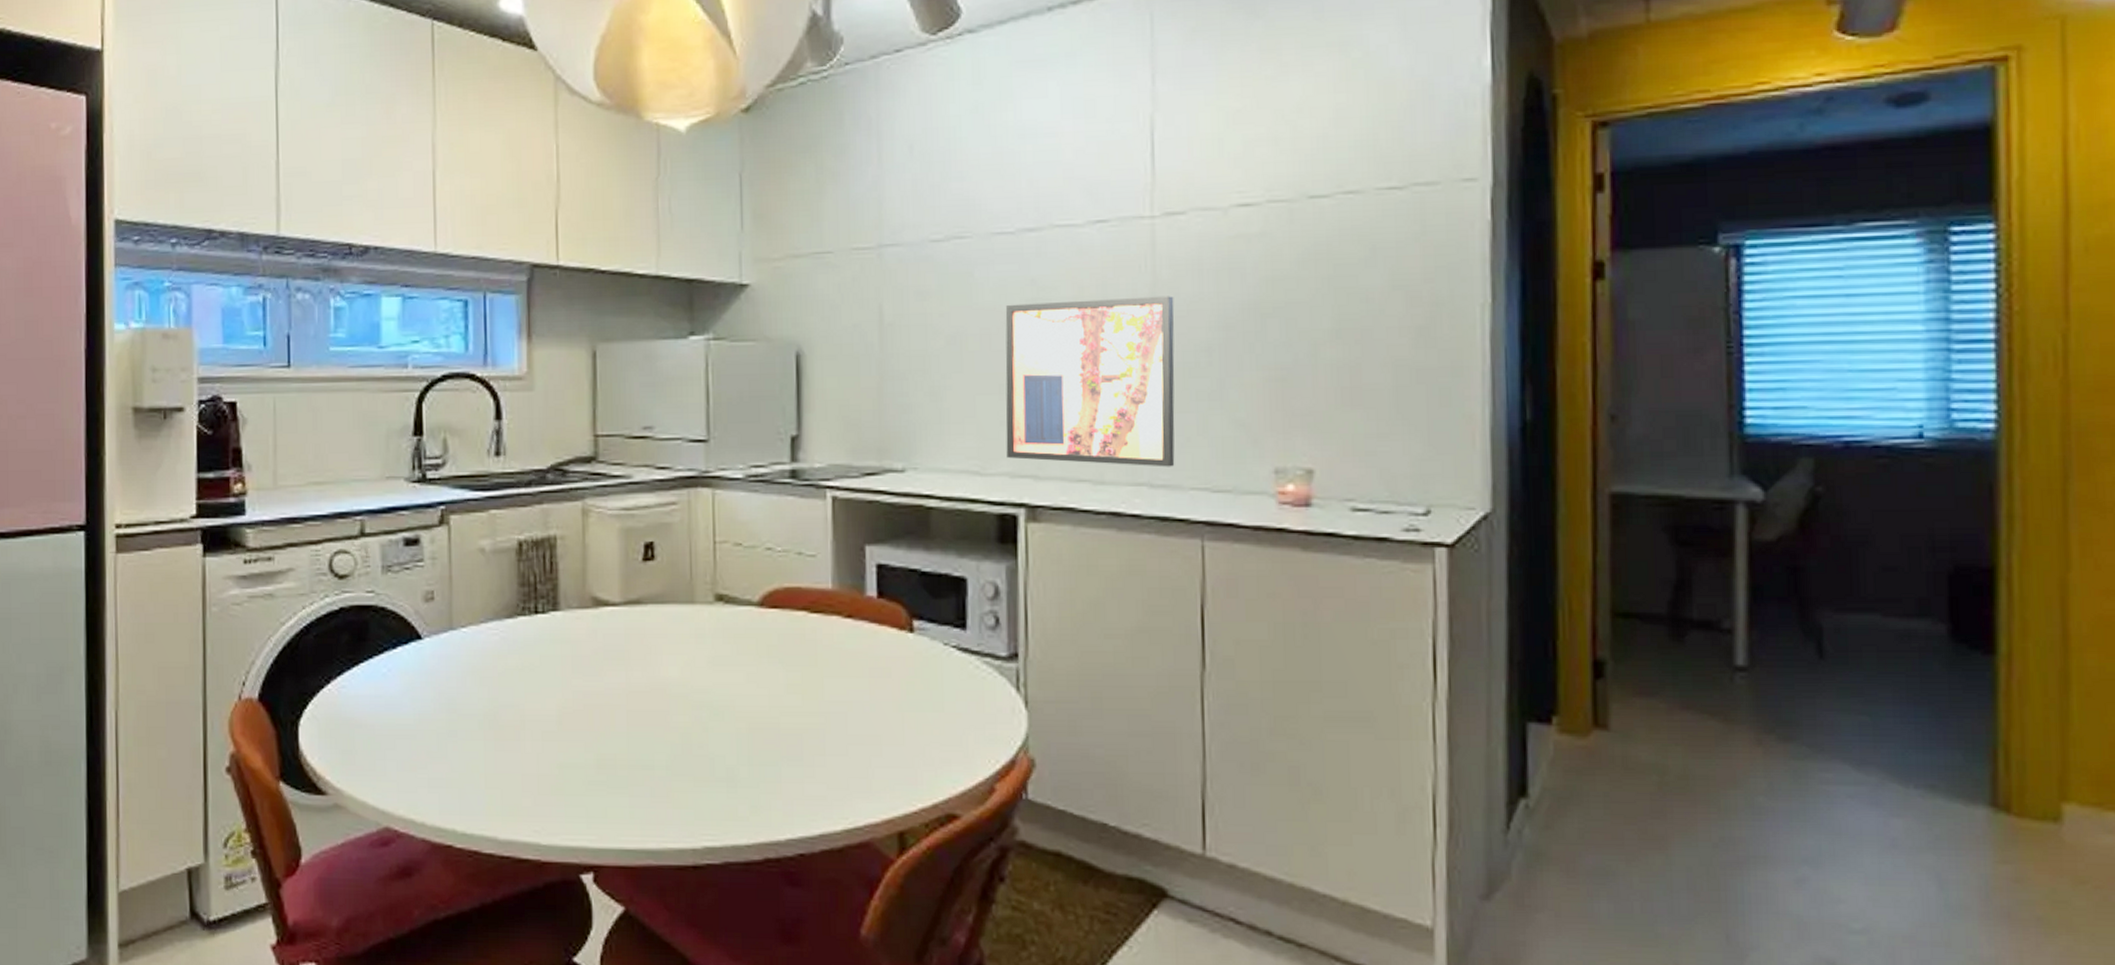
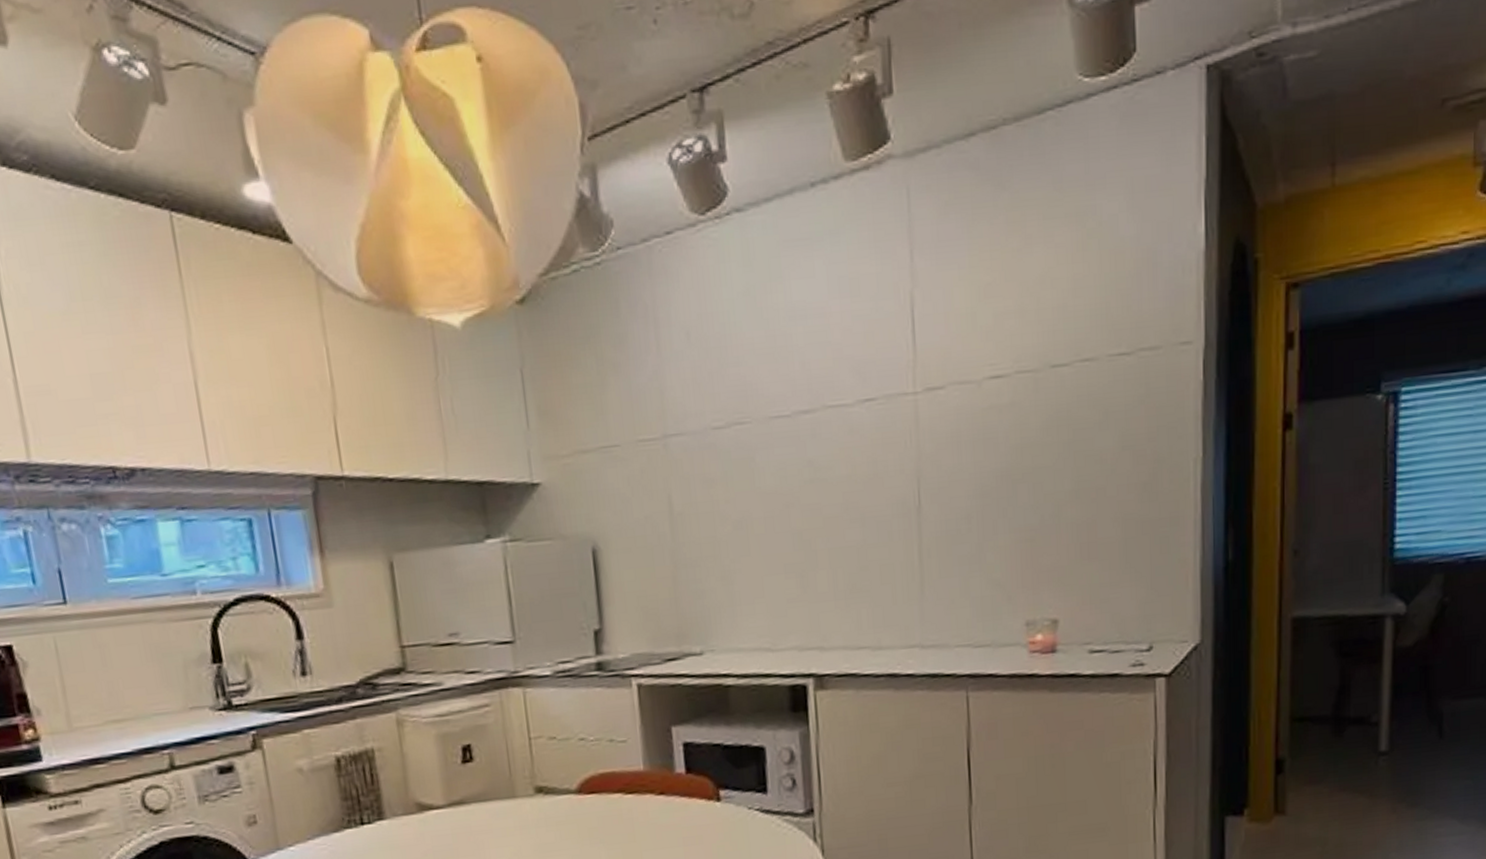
wall art: present [1005,296,1175,467] -> none [786,468,942,634]

